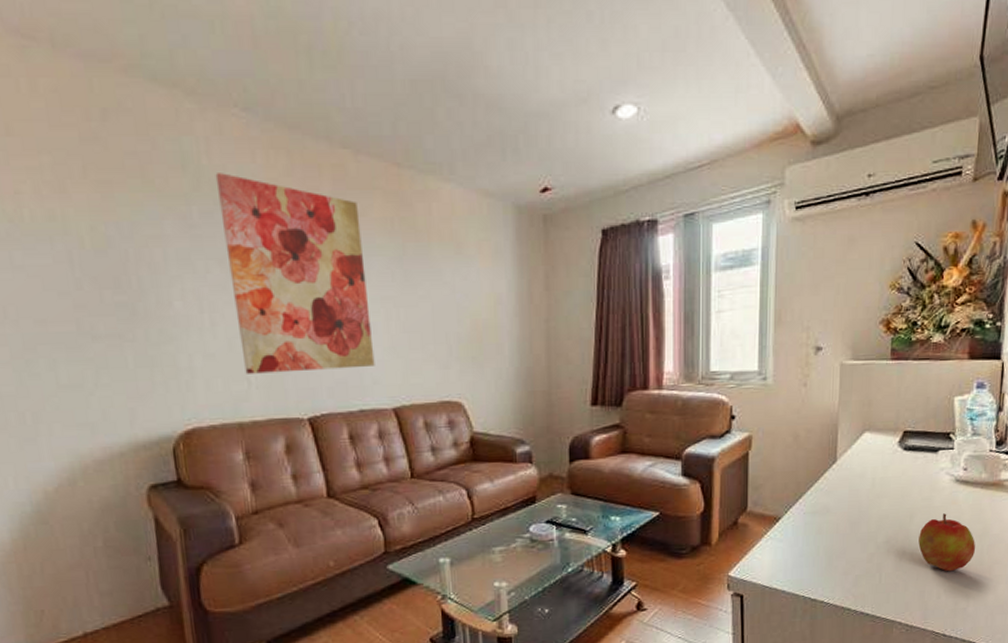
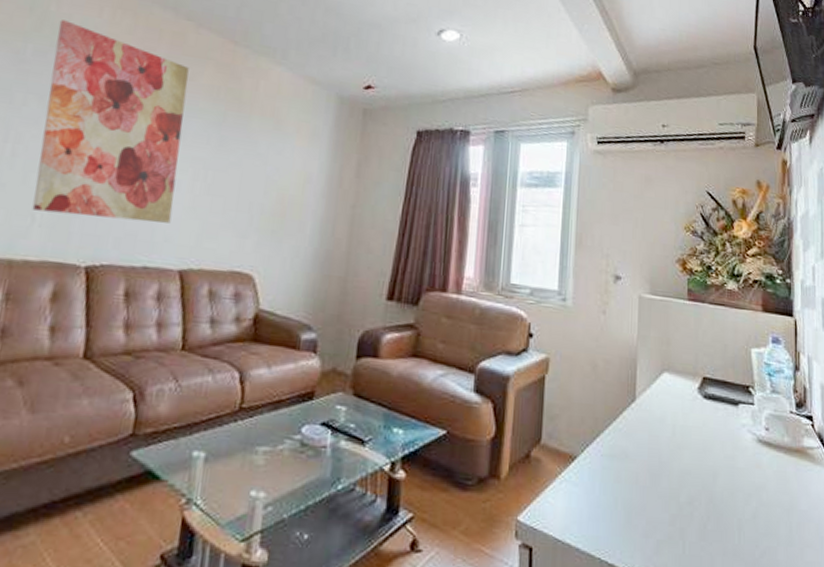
apple: present [918,513,975,572] -> none [723,477,783,550]

